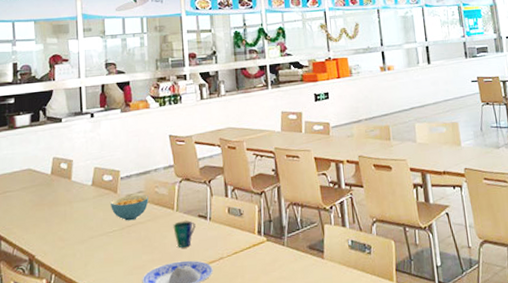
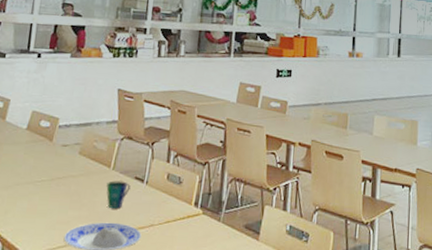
cereal bowl: present [111,194,149,221] -> none [43,145,85,173]

